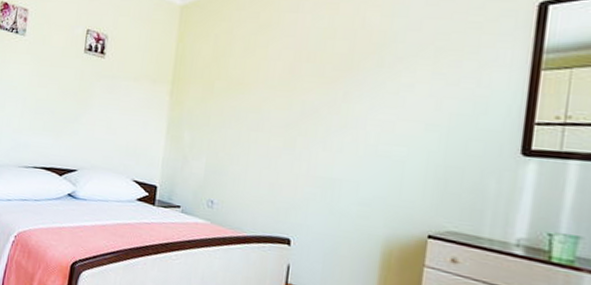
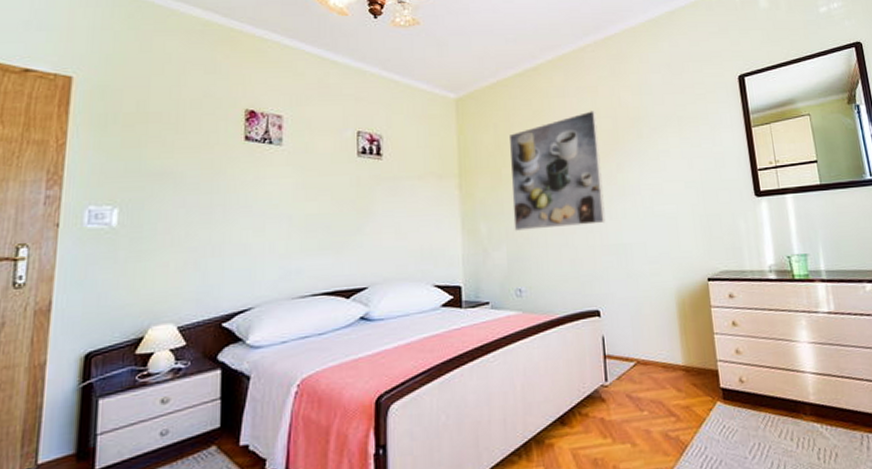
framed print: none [217,30,332,154] -> present [508,111,606,231]

